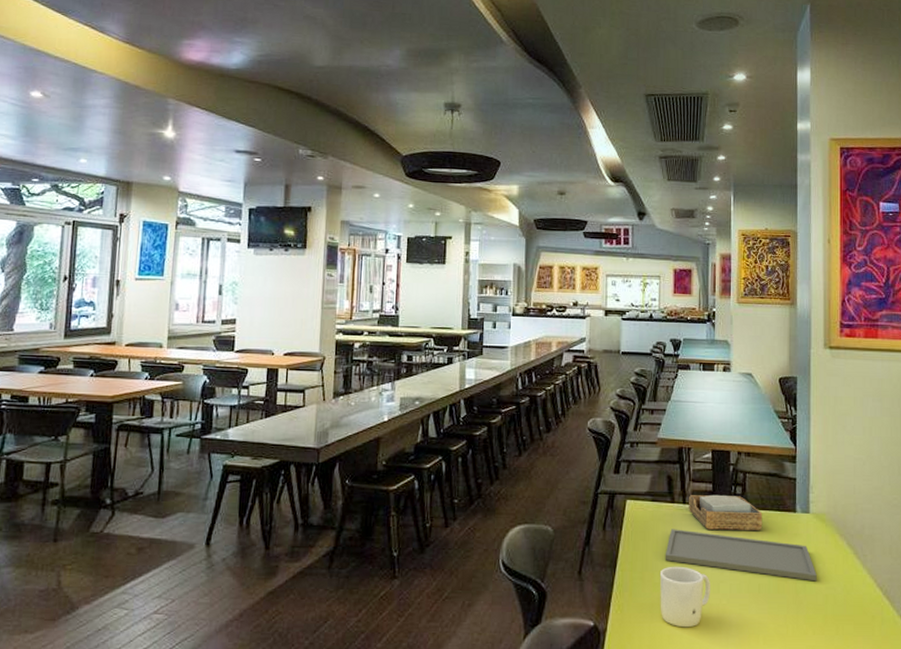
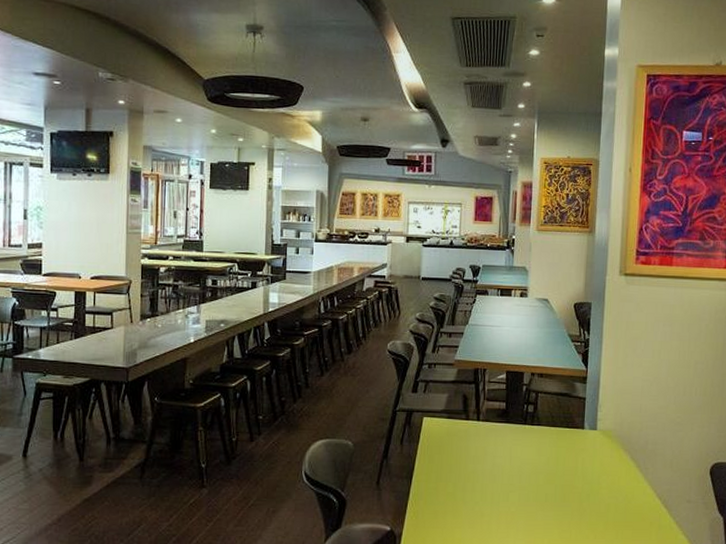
mug: present [659,566,711,628] -> none [452,477,501,532]
tray: present [665,529,817,582] -> none [458,444,601,492]
napkin holder: present [689,494,763,532] -> none [482,412,553,446]

